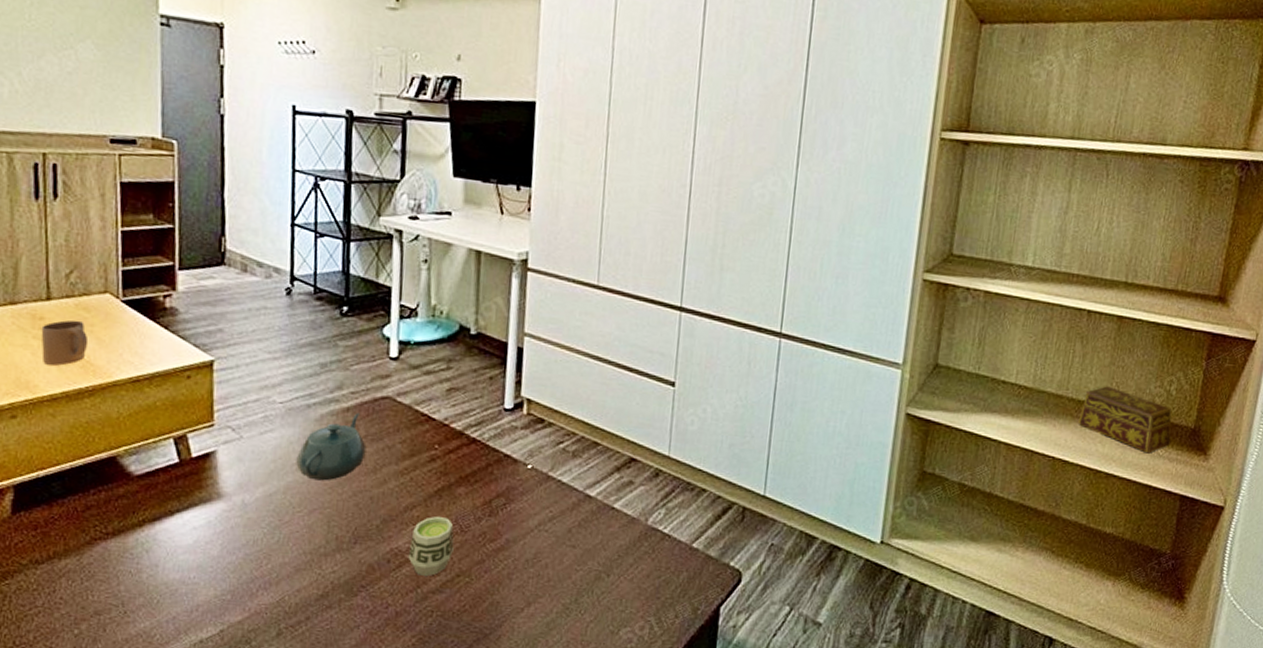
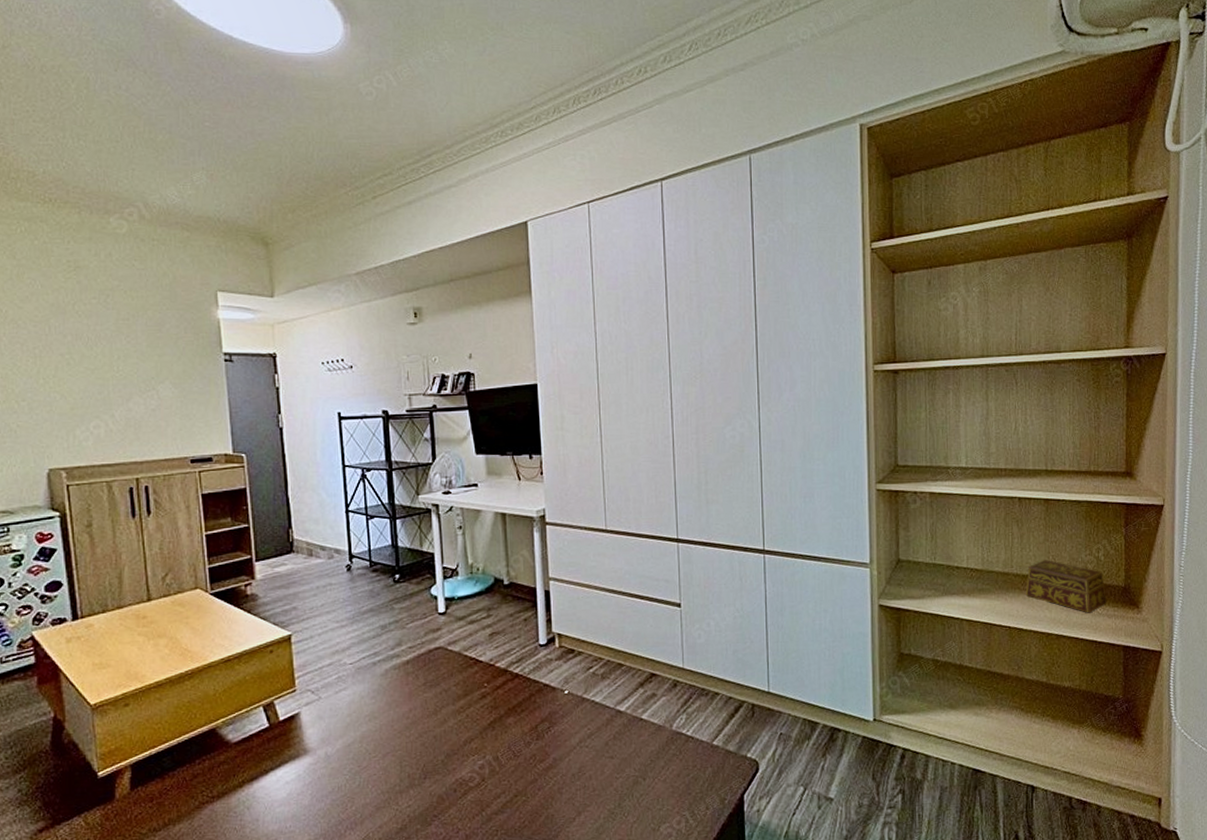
cup: present [41,320,89,367] -> none [145,615,185,658]
teapot: present [296,413,367,481] -> none [368,664,427,727]
cup: present [408,516,454,576] -> none [471,745,510,800]

